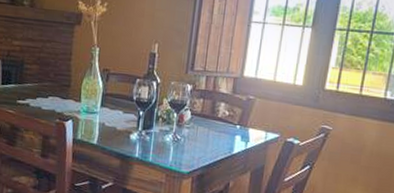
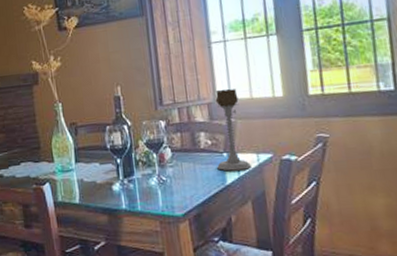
candle holder: none [228,67,264,144] -> present [215,89,251,171]

